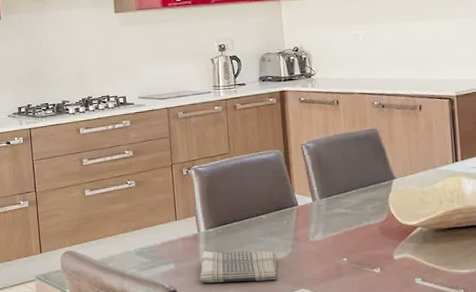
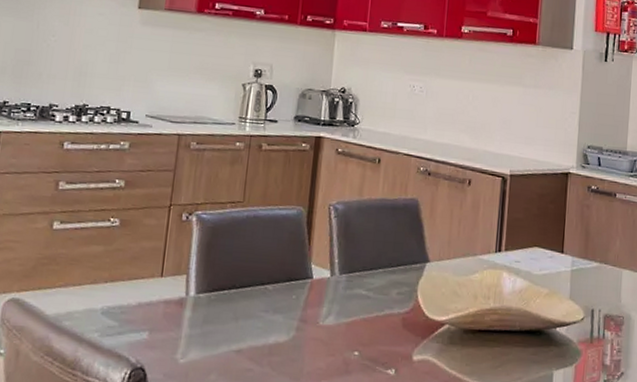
dish towel: present [200,250,278,283] -> none [176,320,277,370]

